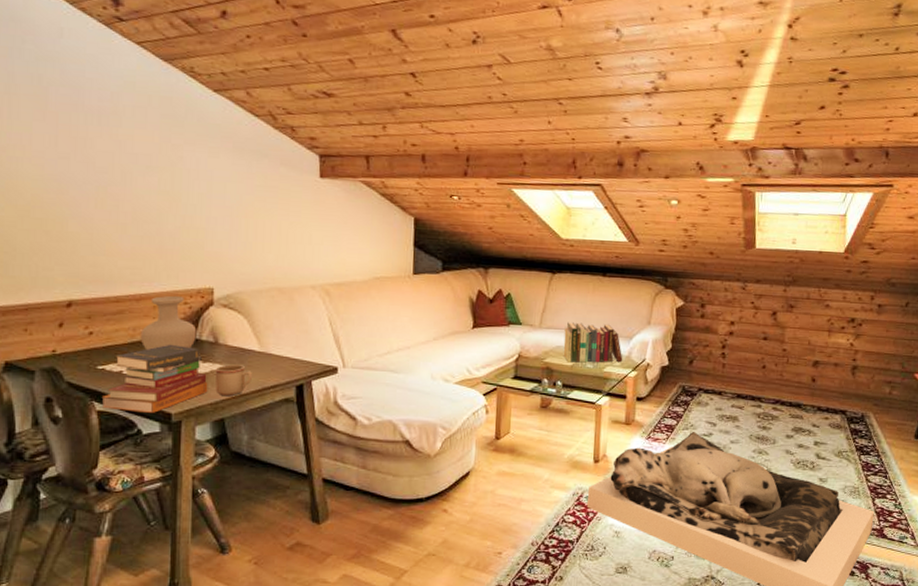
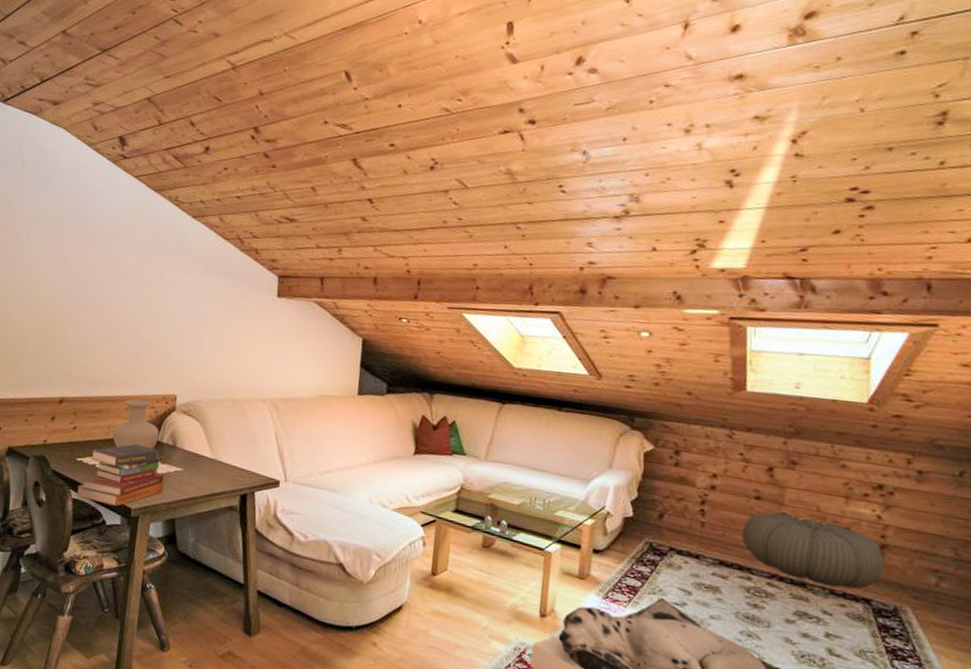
mug: present [215,364,252,396] -> none [170,467,203,498]
books: present [563,322,623,363] -> none [510,457,579,508]
pouf: none [753,349,855,404] -> present [741,513,884,589]

